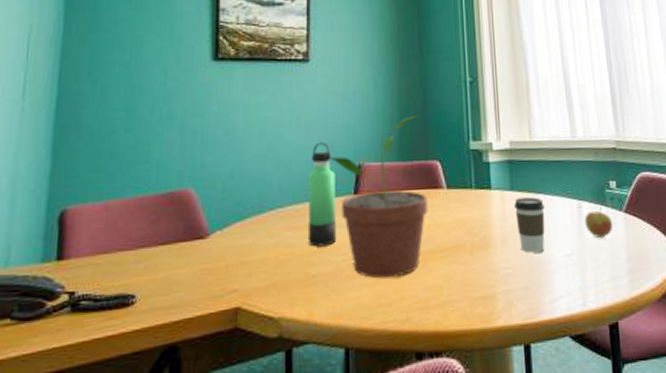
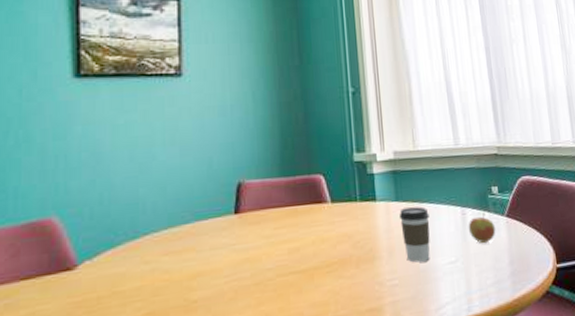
thermos bottle: present [307,142,337,247] -> none [184,160,218,271]
potted plant: present [329,116,428,279] -> none [207,129,313,299]

